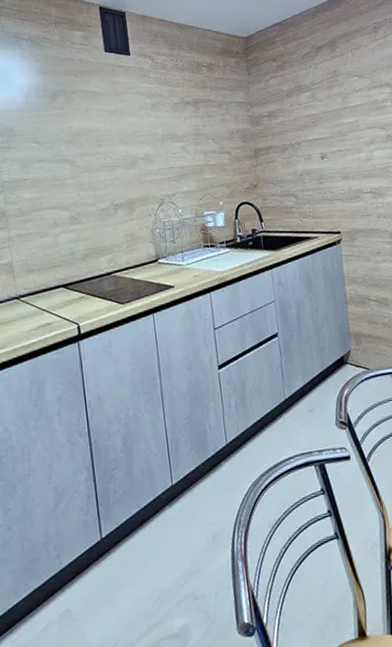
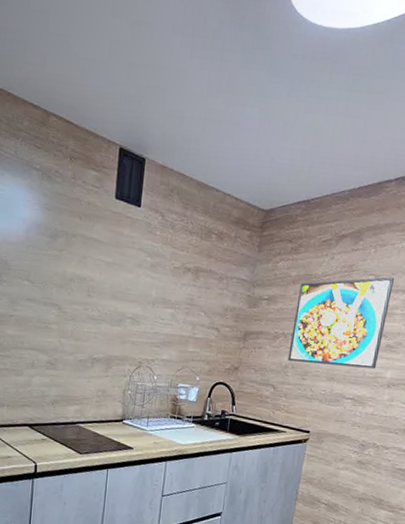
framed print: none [294,74,384,169] -> present [288,277,394,369]

